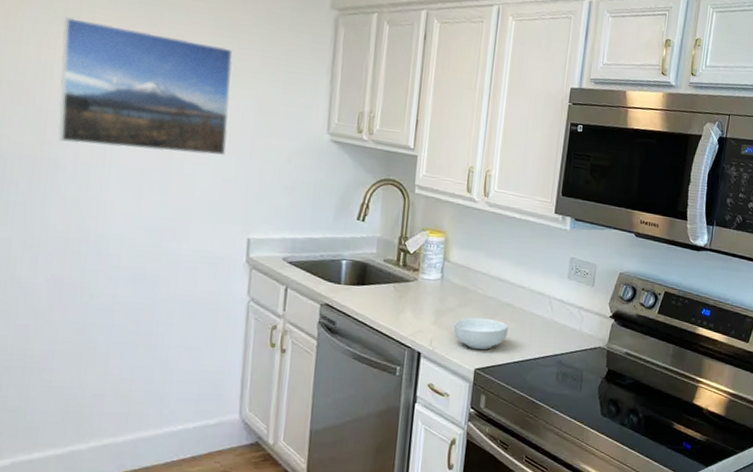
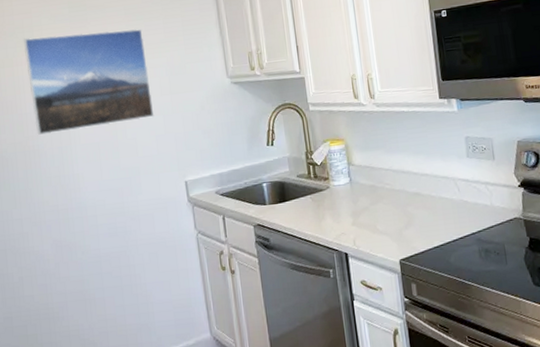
cereal bowl: present [453,317,508,350] -> none [371,210,422,242]

